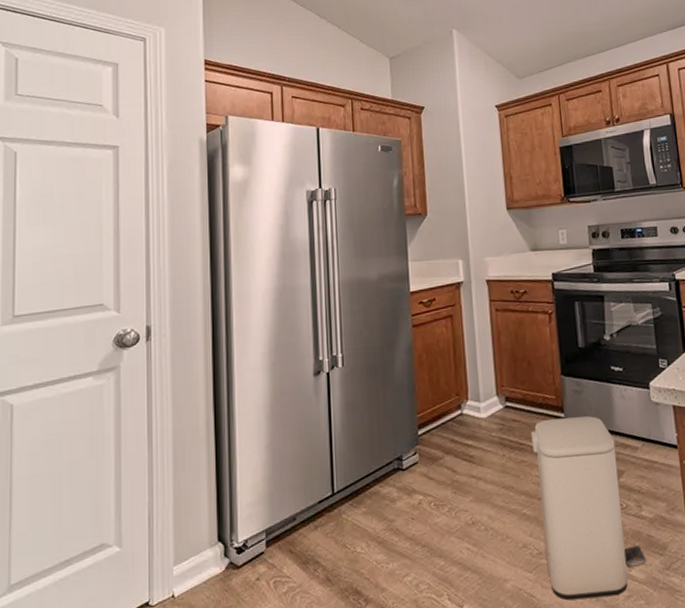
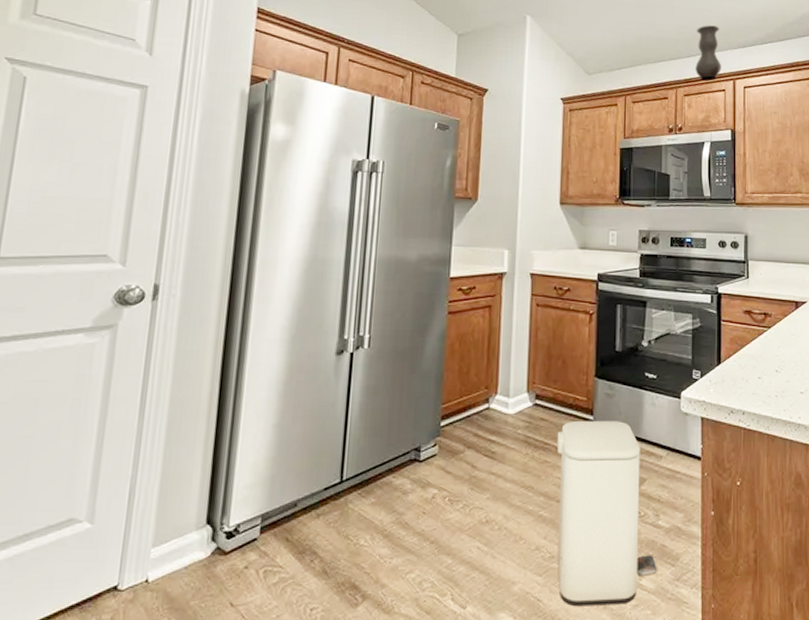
vase: none [623,11,653,69] -> present [695,25,721,81]

